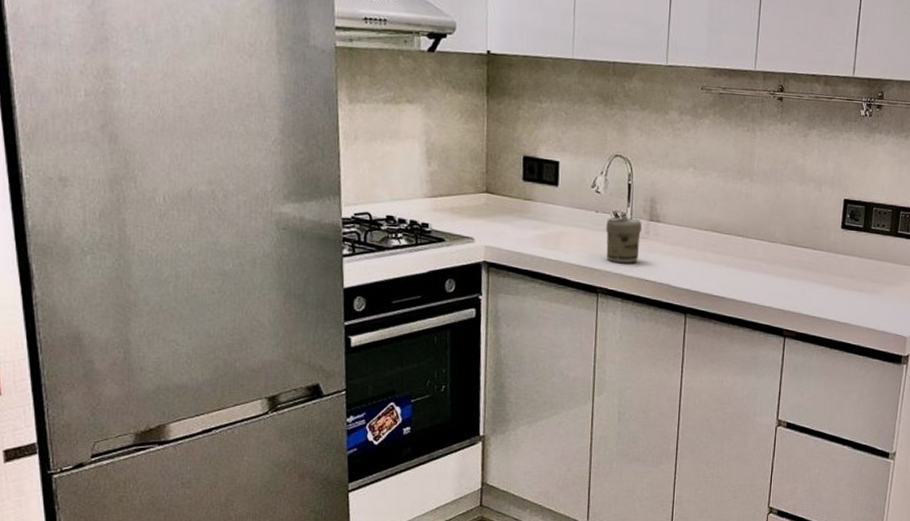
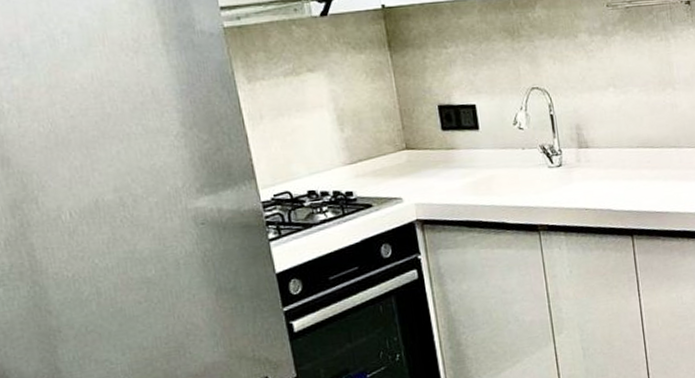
jar: present [606,217,642,263] -> none [535,148,574,197]

